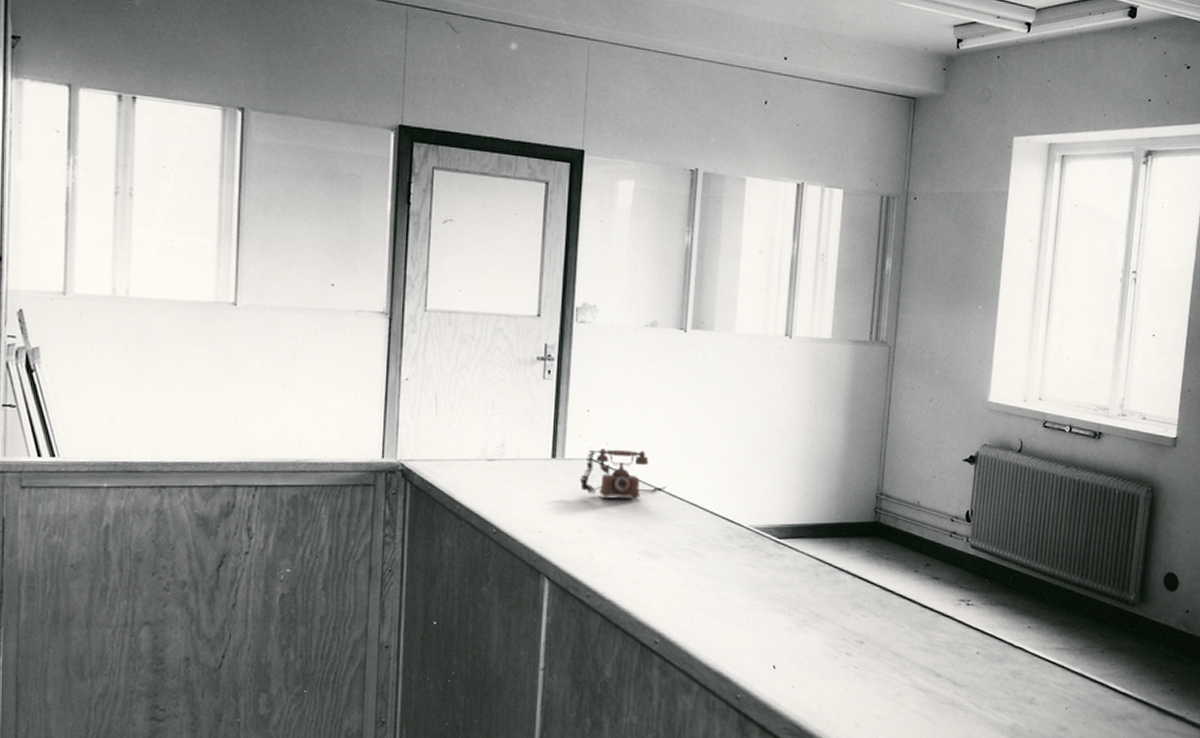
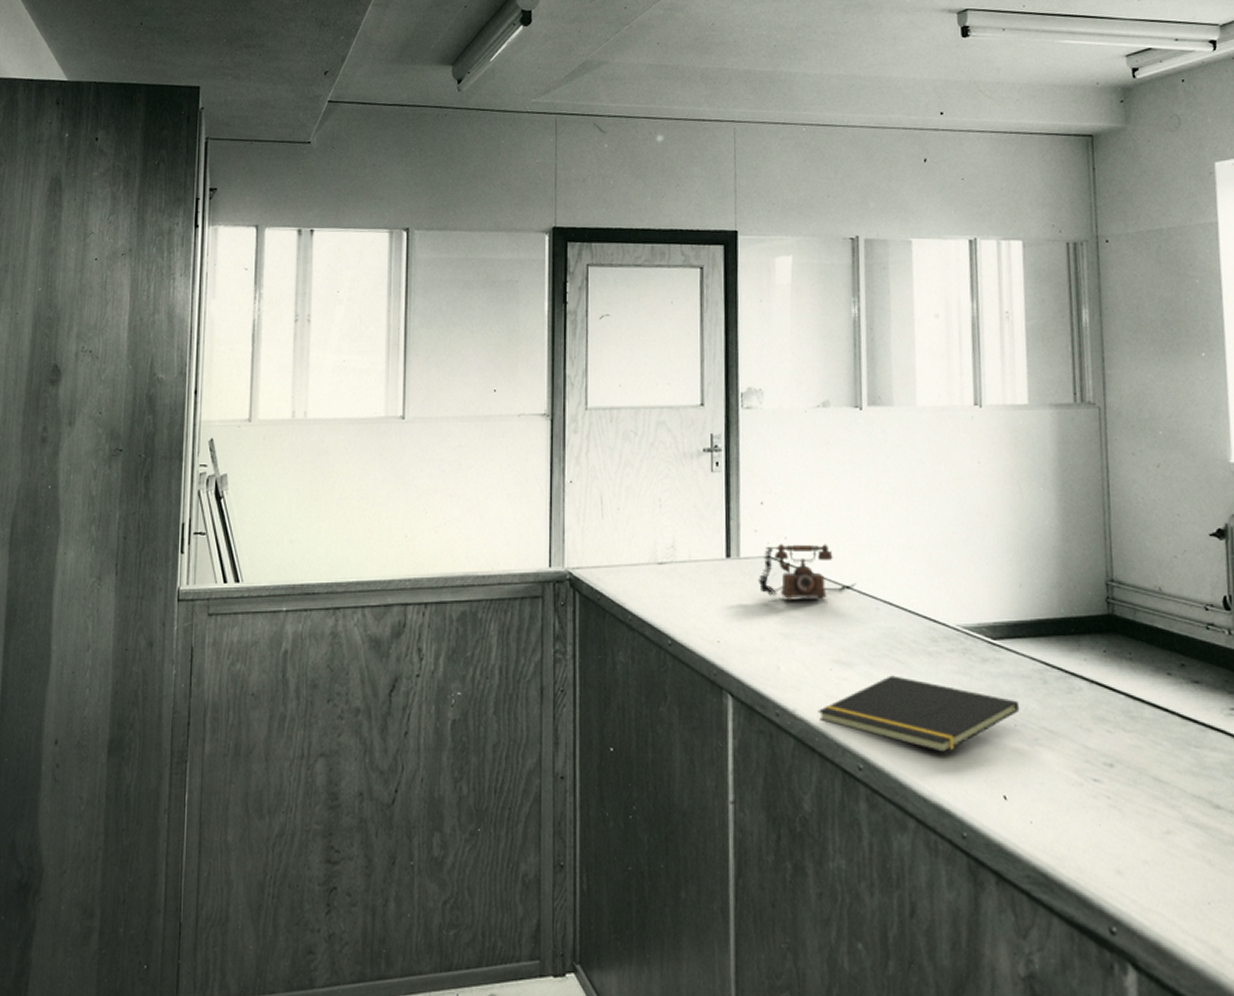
notepad: none [624,566,795,631] -> present [818,675,1020,754]

